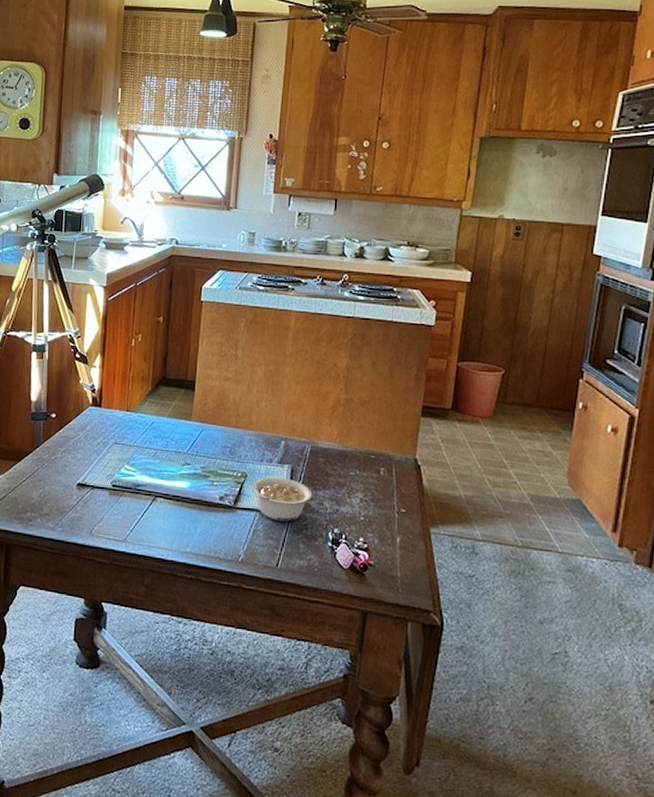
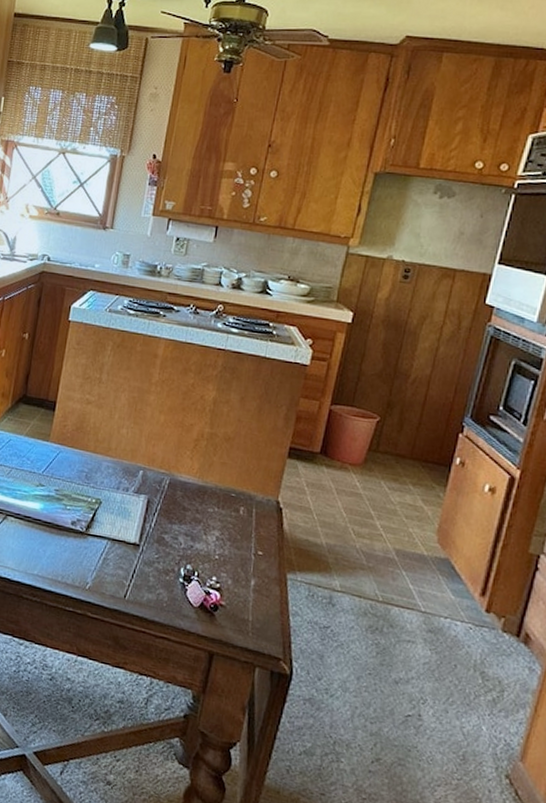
legume: present [252,477,312,521] -> none [105,506,167,553]

